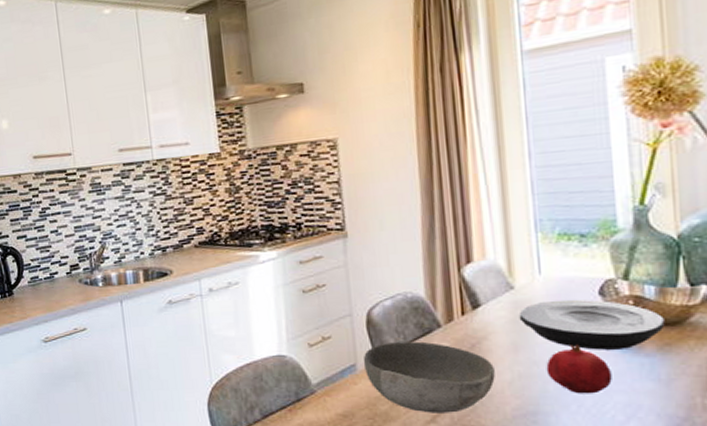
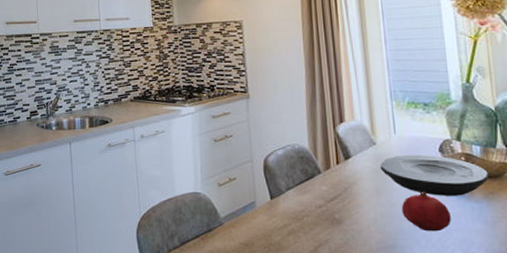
bowl: present [363,341,495,413] -> none [261,184,363,245]

